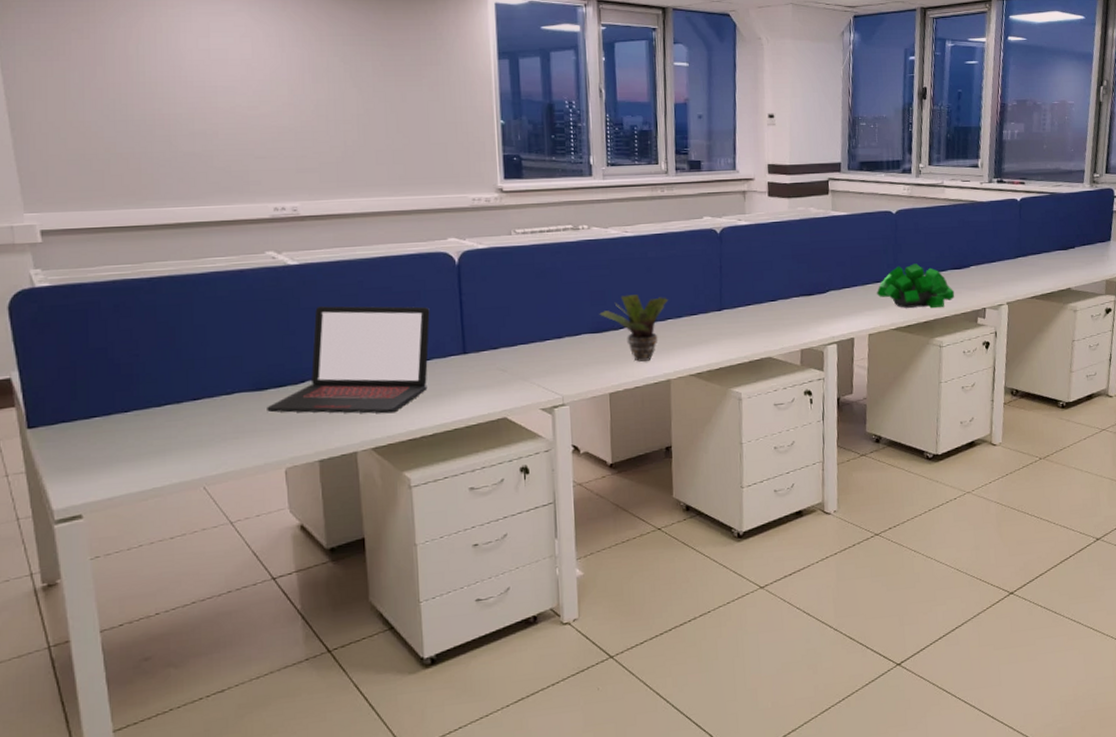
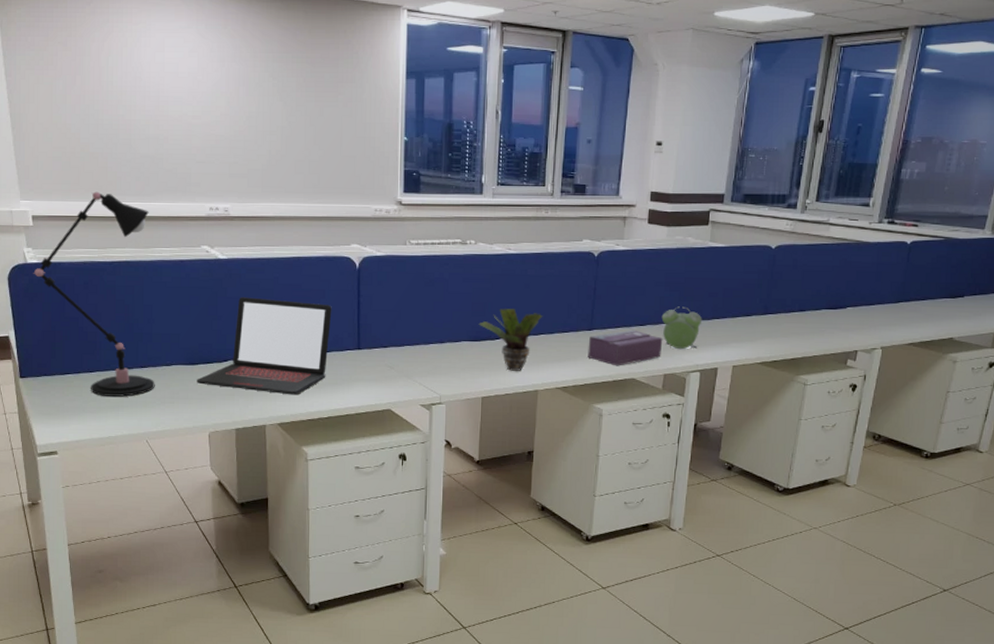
desk lamp: none [44,197,213,440] -> present [33,191,155,397]
tissue box: none [719,306,796,346] -> present [588,329,663,366]
alarm clock: none [792,278,834,322] -> present [661,306,703,349]
plant: present [876,263,955,309] -> none [745,300,827,346]

